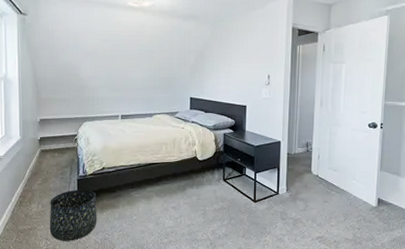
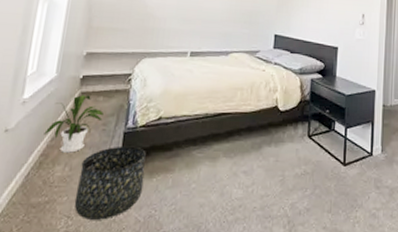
house plant: none [19,152,60,195] -> present [44,95,104,153]

